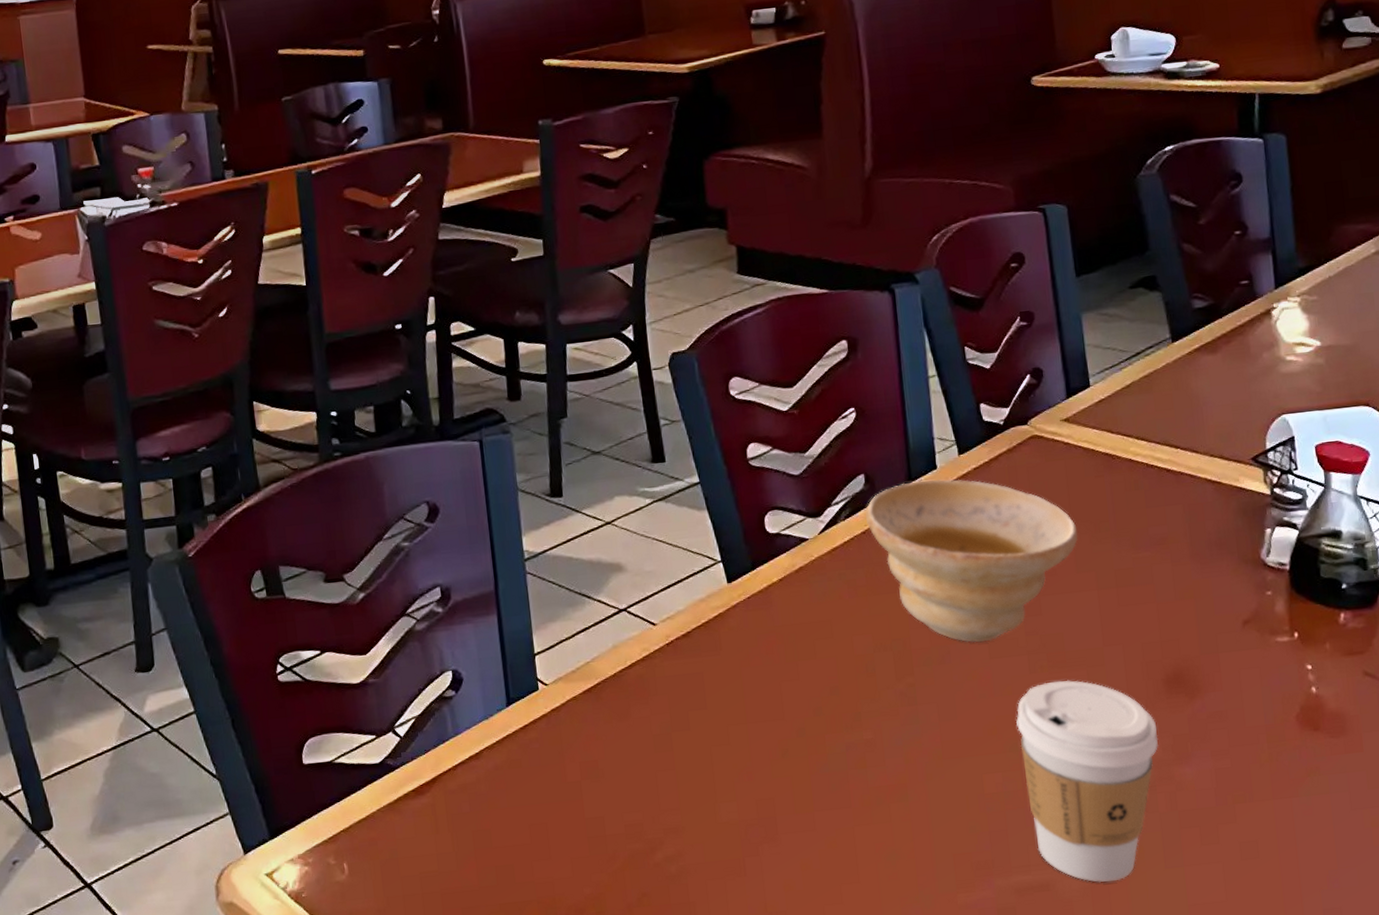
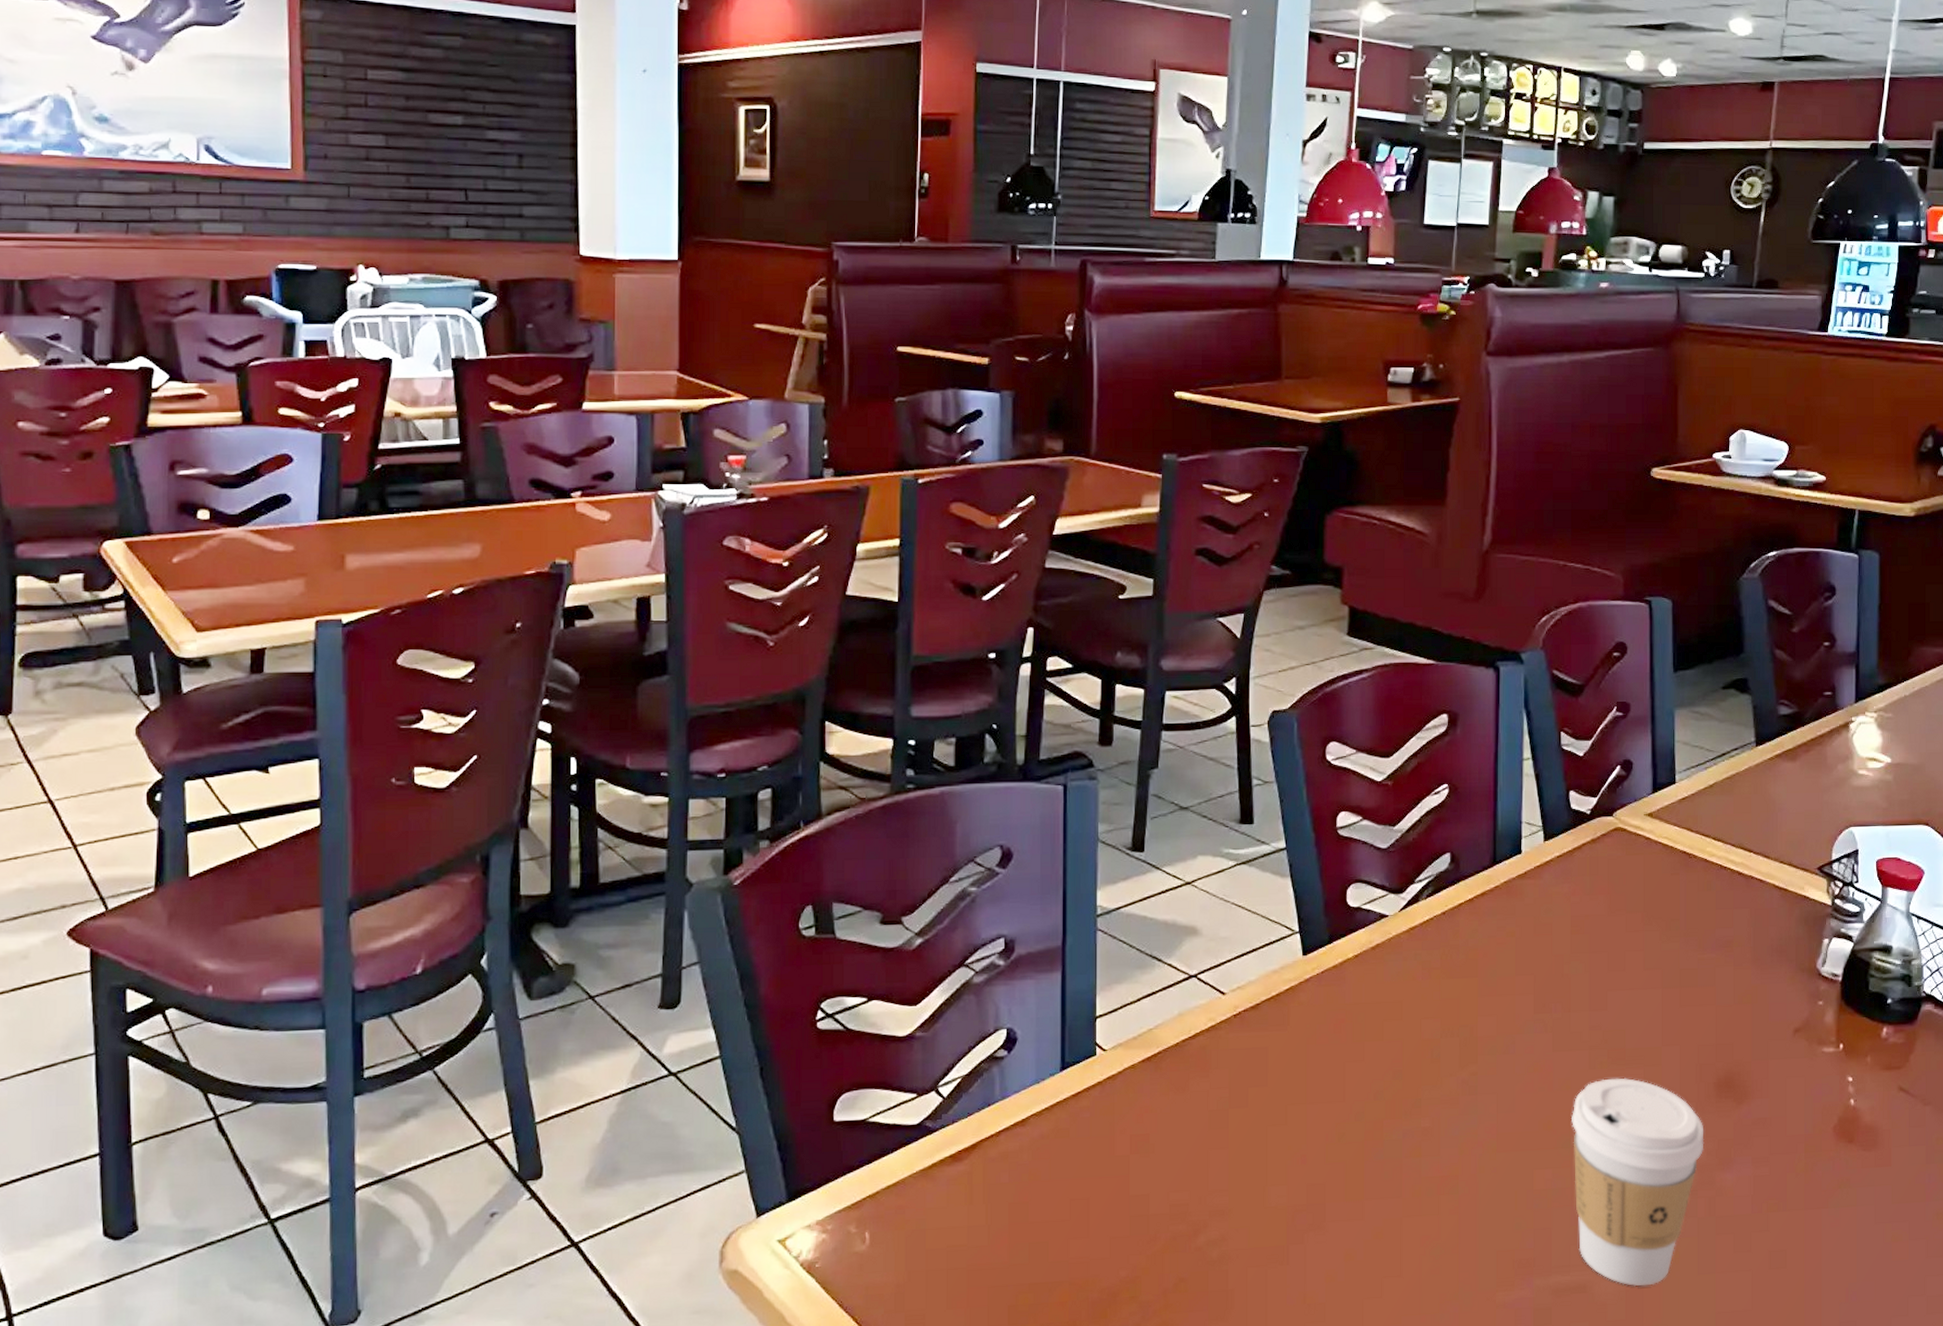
bowl: present [864,479,1078,643] -> none [1446,863,1649,1034]

